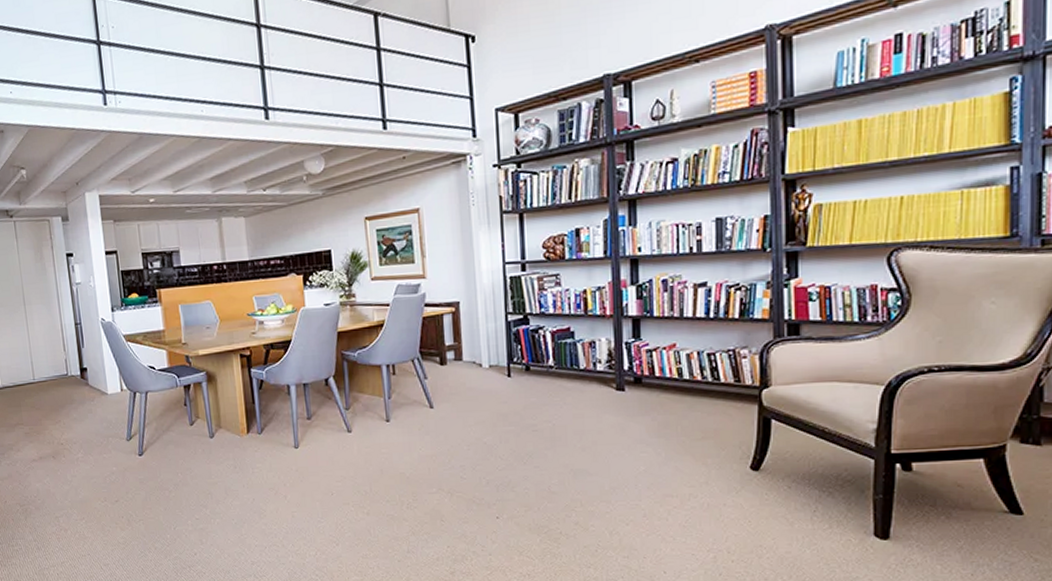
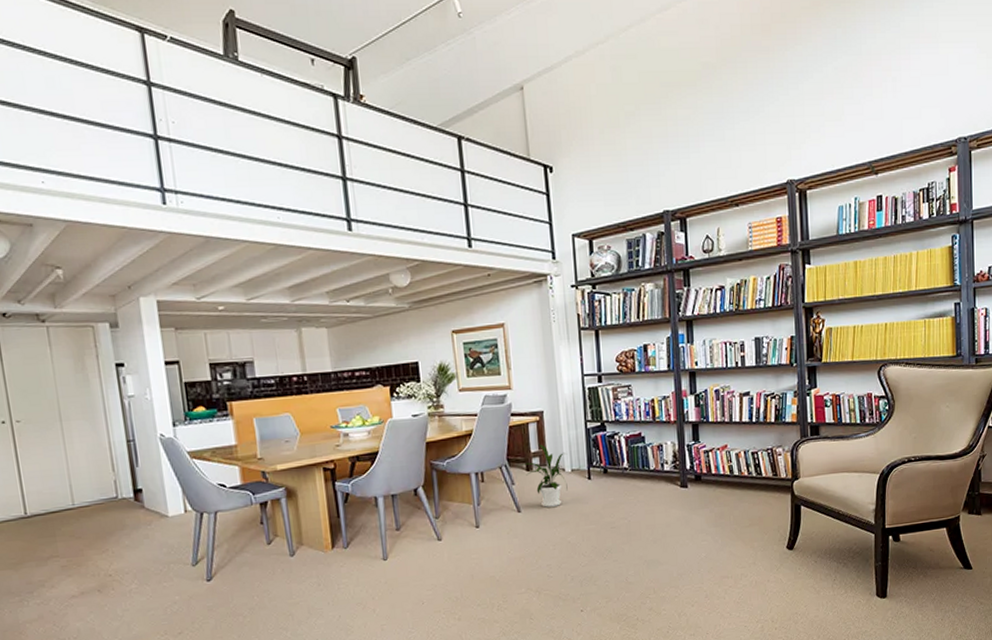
house plant: none [430,337,485,405] -> present [517,444,568,507]

